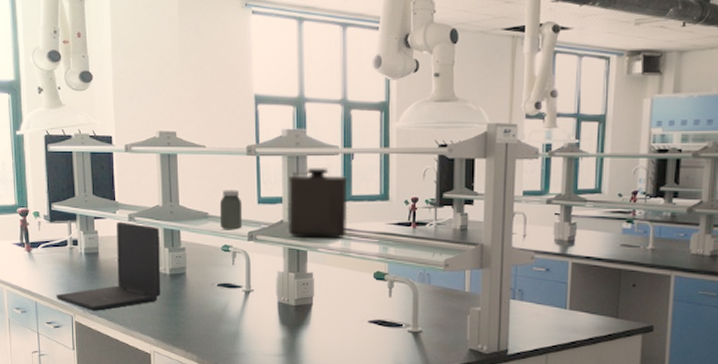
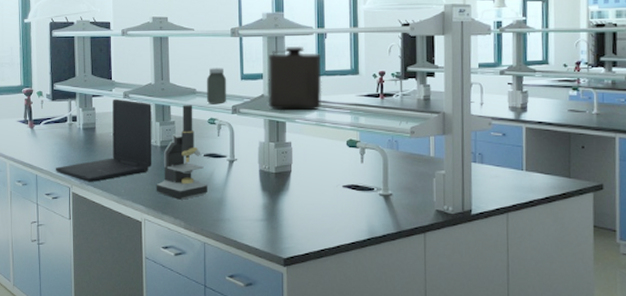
microscope: none [165,230,221,332] -> present [156,105,207,200]

